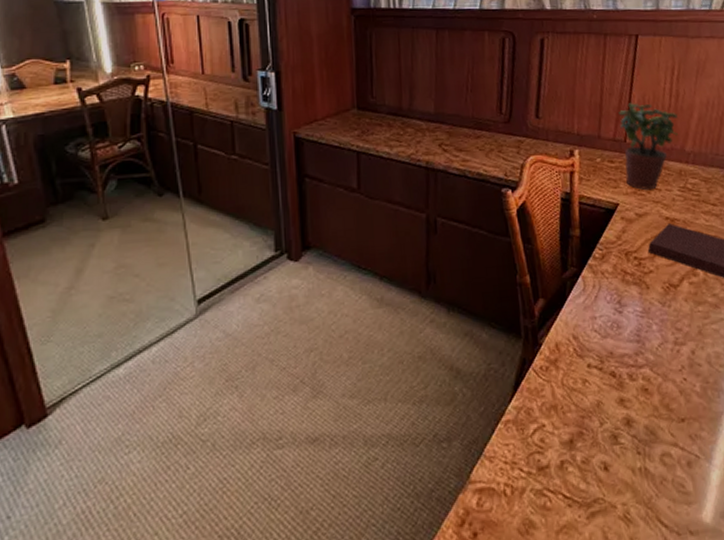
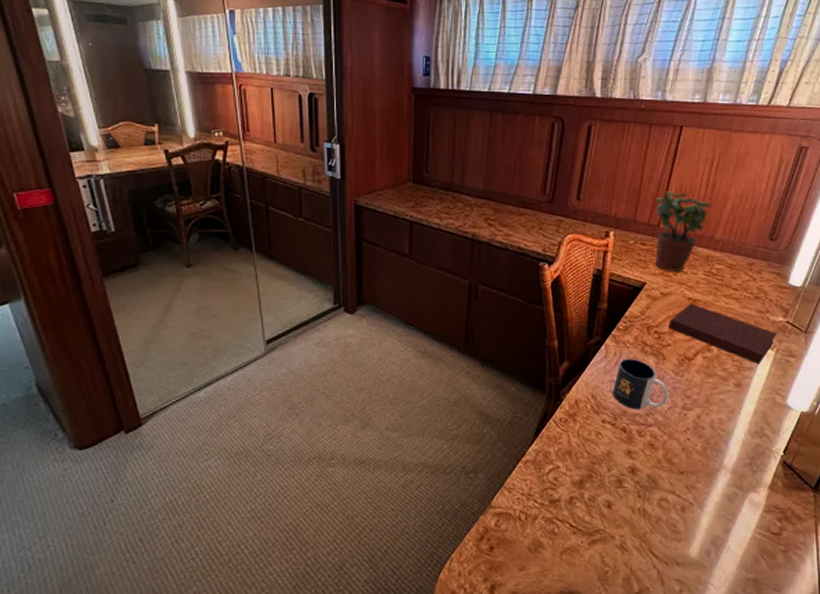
mug: none [595,289,658,350] -> present [612,358,668,410]

